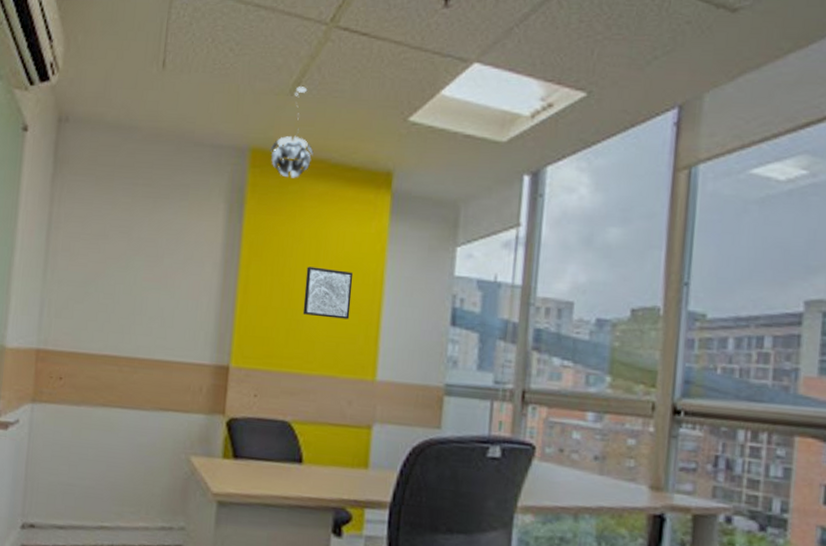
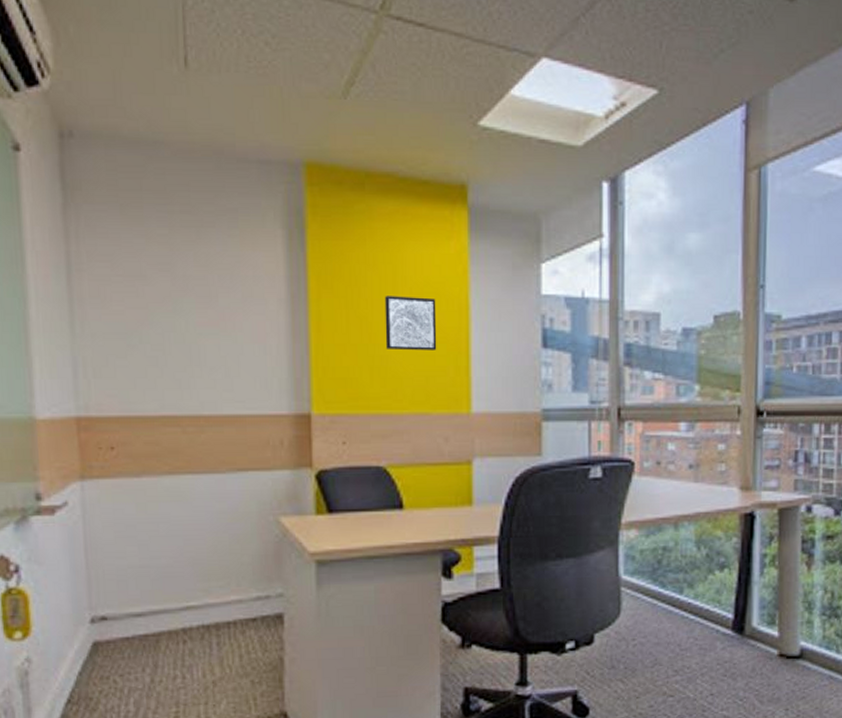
pendant light: present [269,86,314,178] -> none [327,88,378,196]

